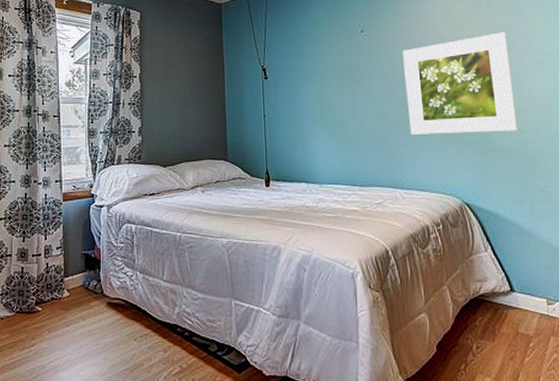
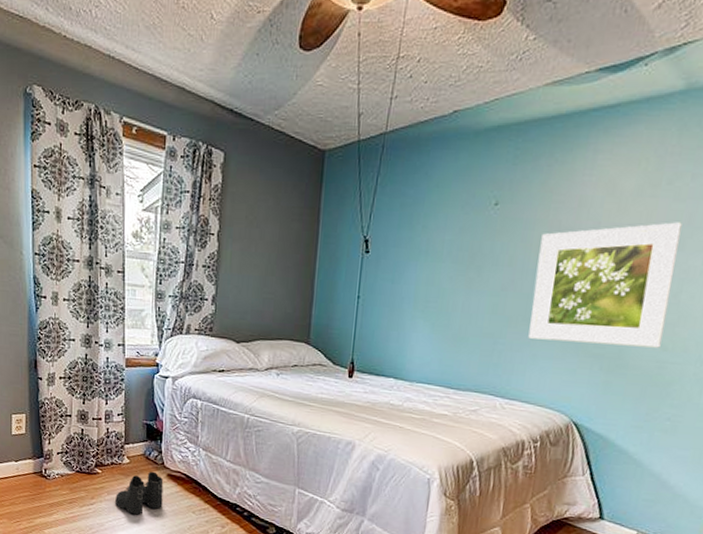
boots: none [56,302,104,351] -> present [115,471,164,515]

